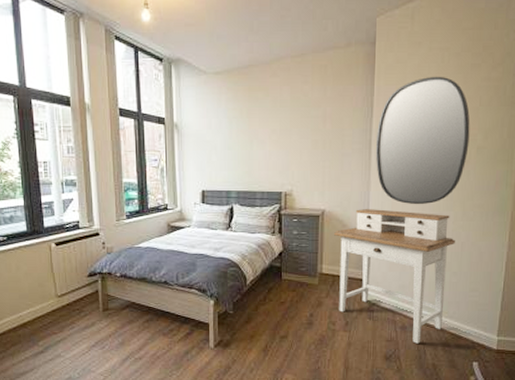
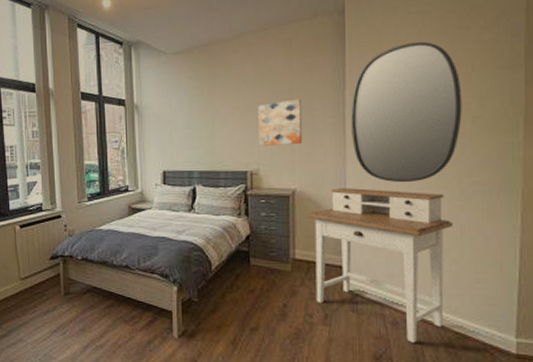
wall art: none [293,125,334,168] -> present [258,99,303,146]

